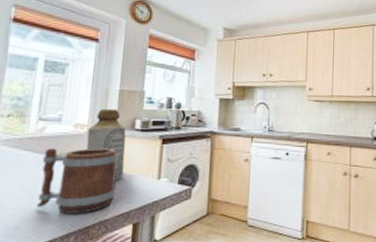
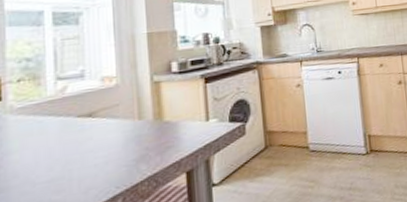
mug: present [36,148,118,214] -> none [69,97,163,177]
bottle: present [86,108,126,181] -> none [118,54,167,131]

